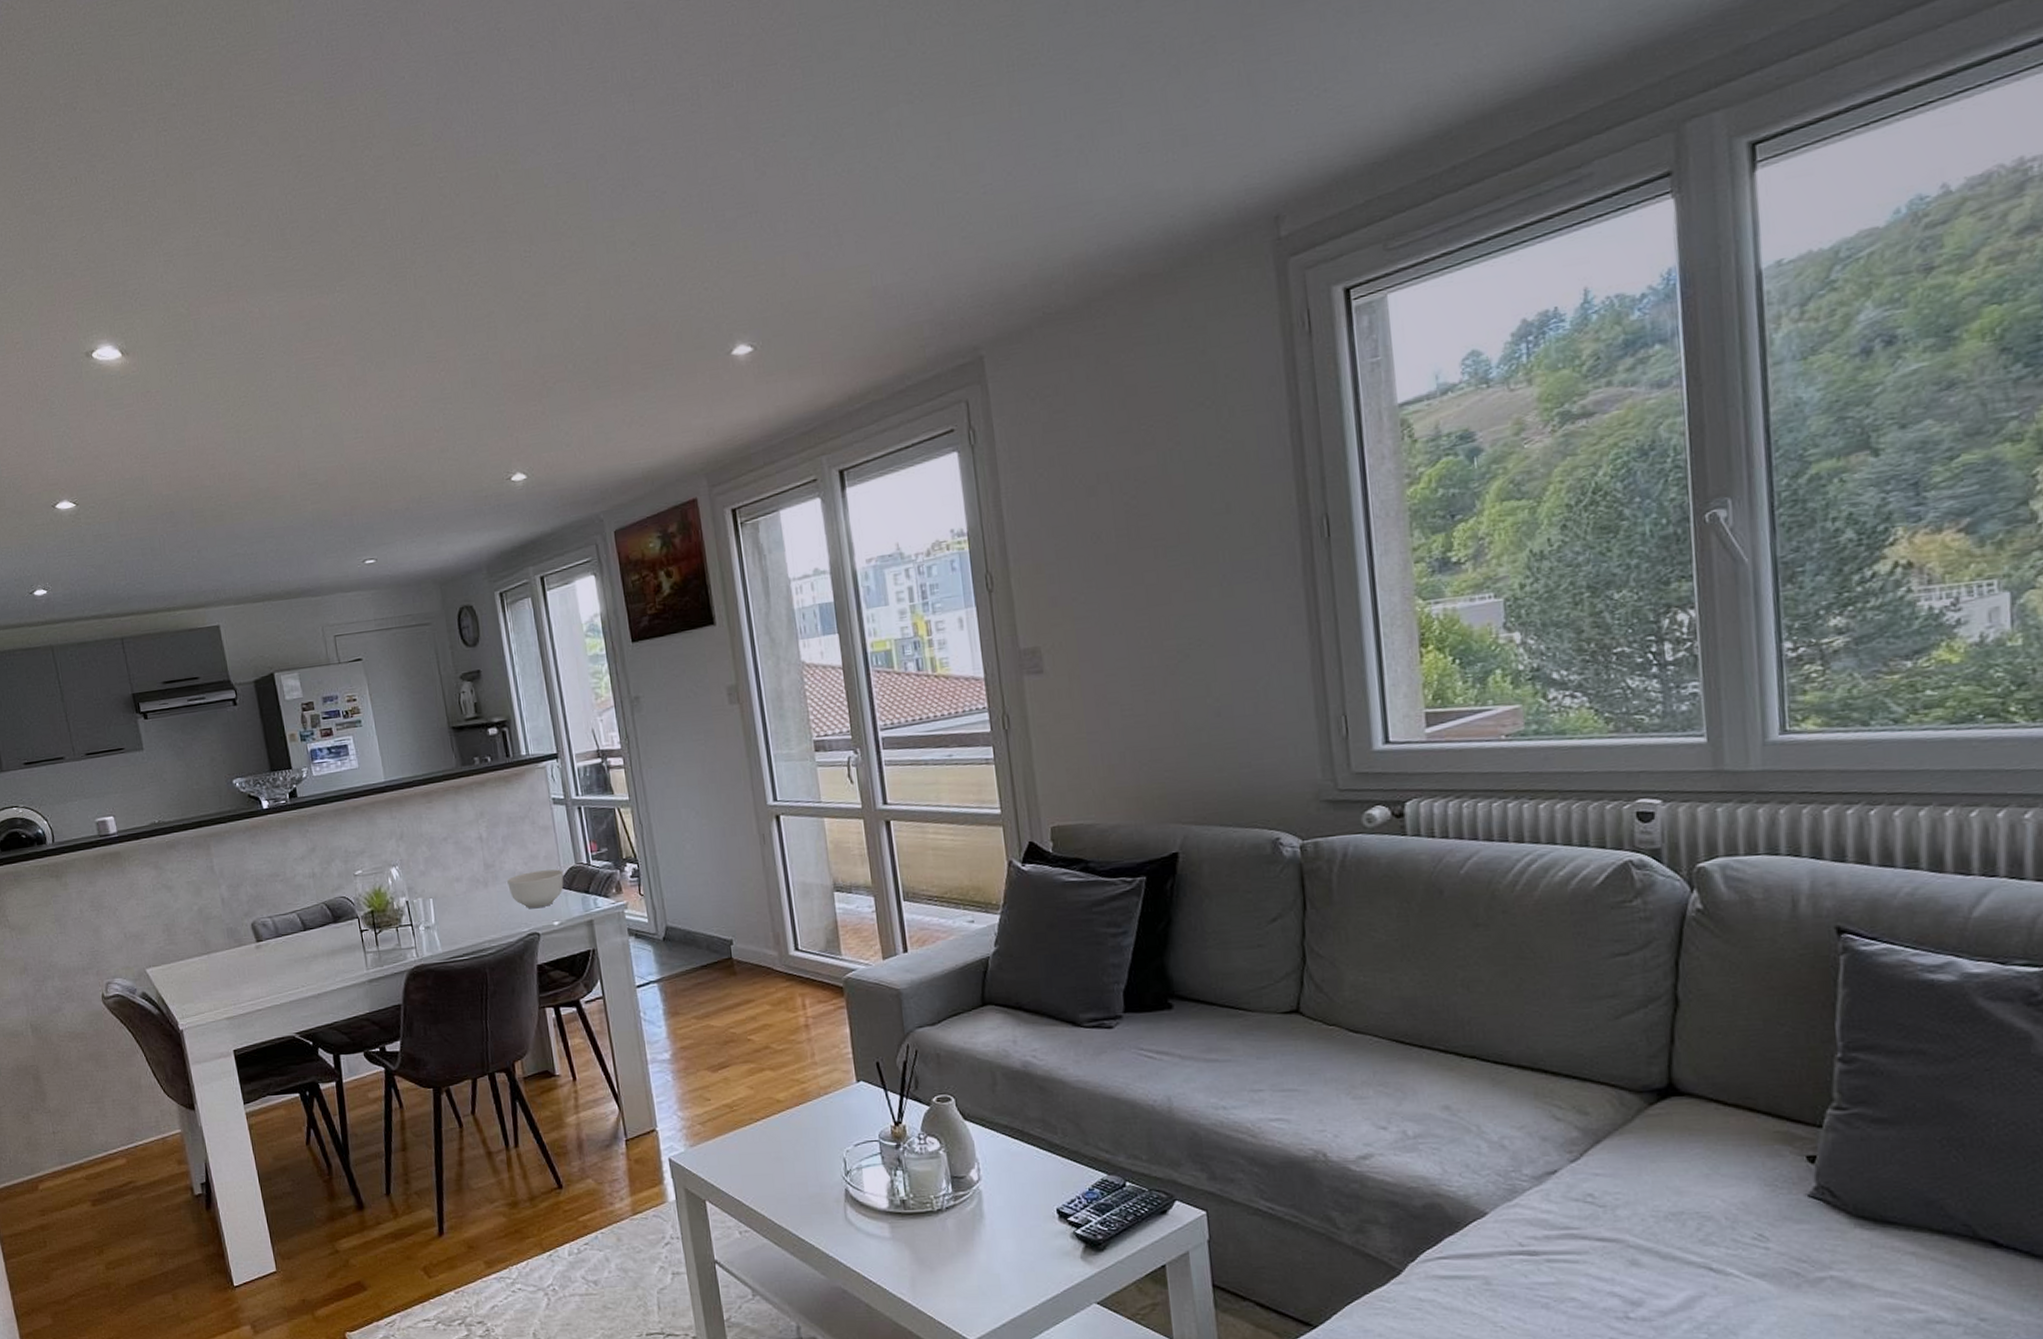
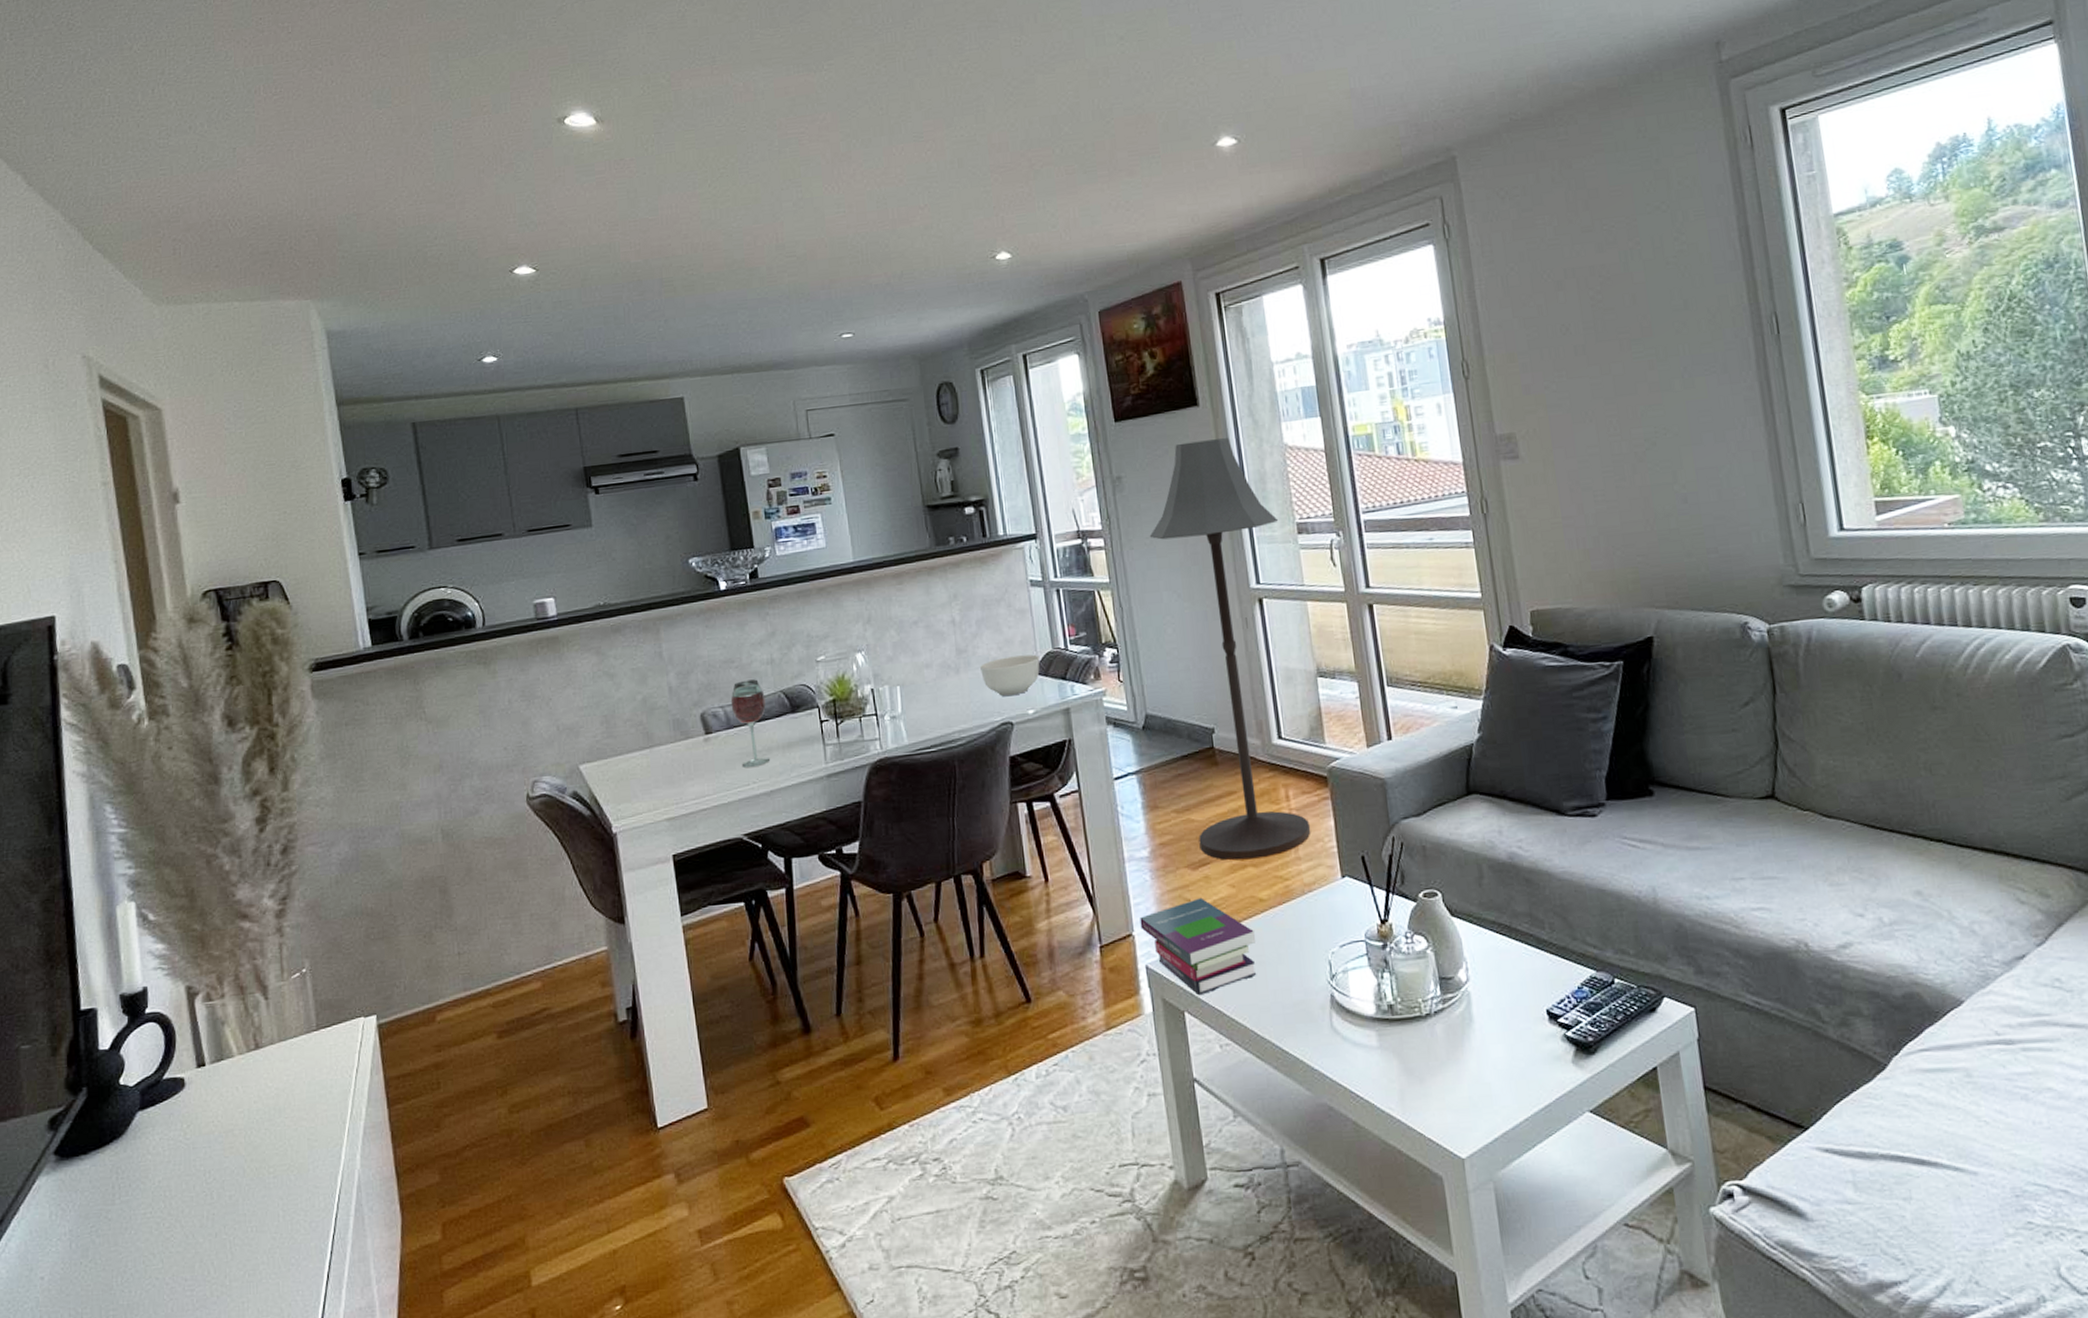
wineglass: none [278,892,317,973] -> present [730,679,771,768]
books: none [662,1097,774,1187] -> present [1140,897,1257,996]
floor lamp: none [667,656,827,1064] -> present [1149,438,1311,861]

